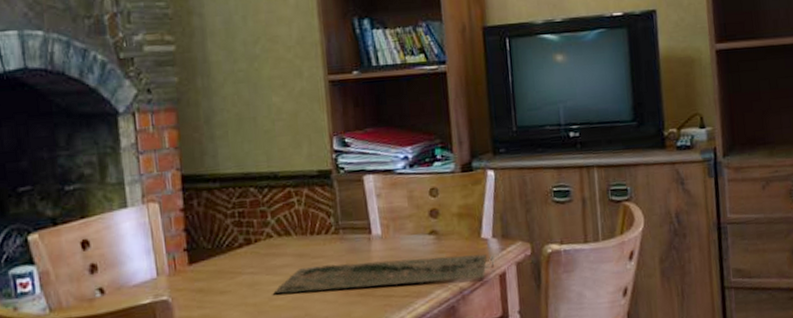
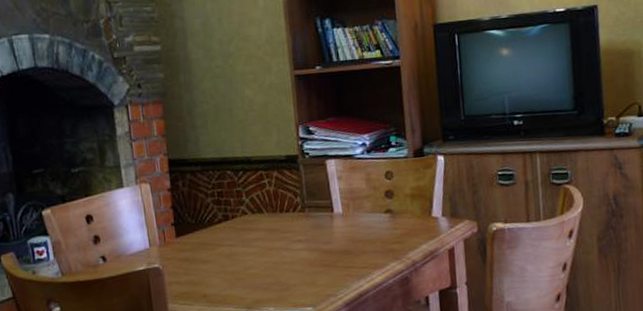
aerial map: present [273,253,495,294] -> none [248,230,445,264]

